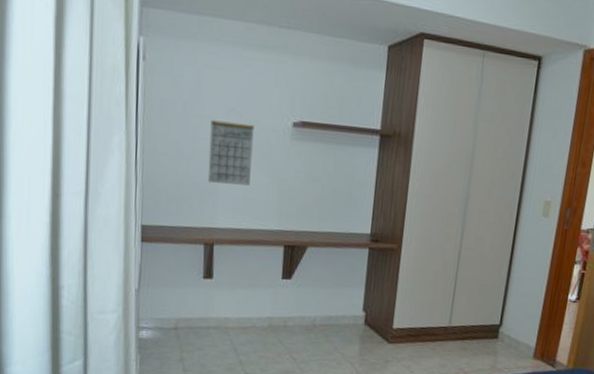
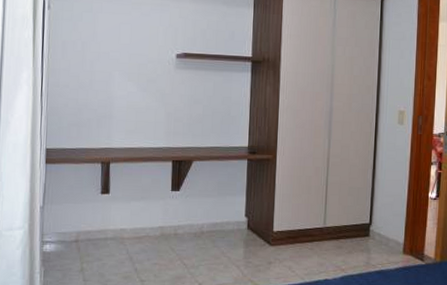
calendar: present [208,120,254,186] -> none [104,56,143,110]

